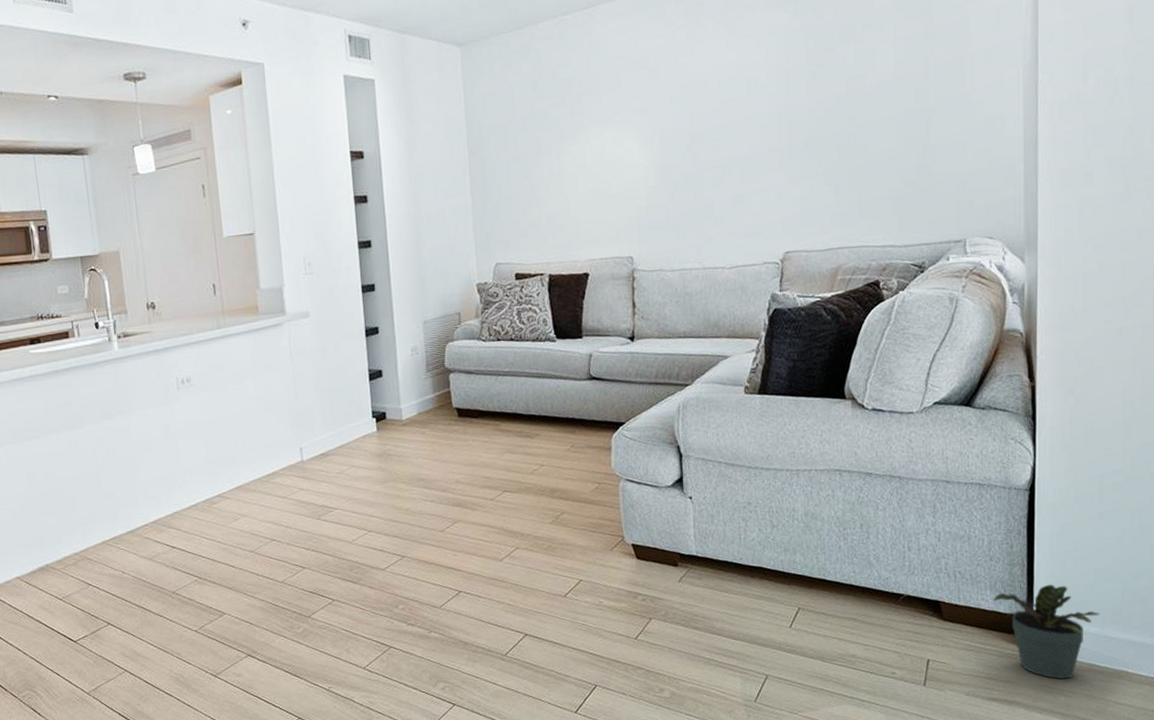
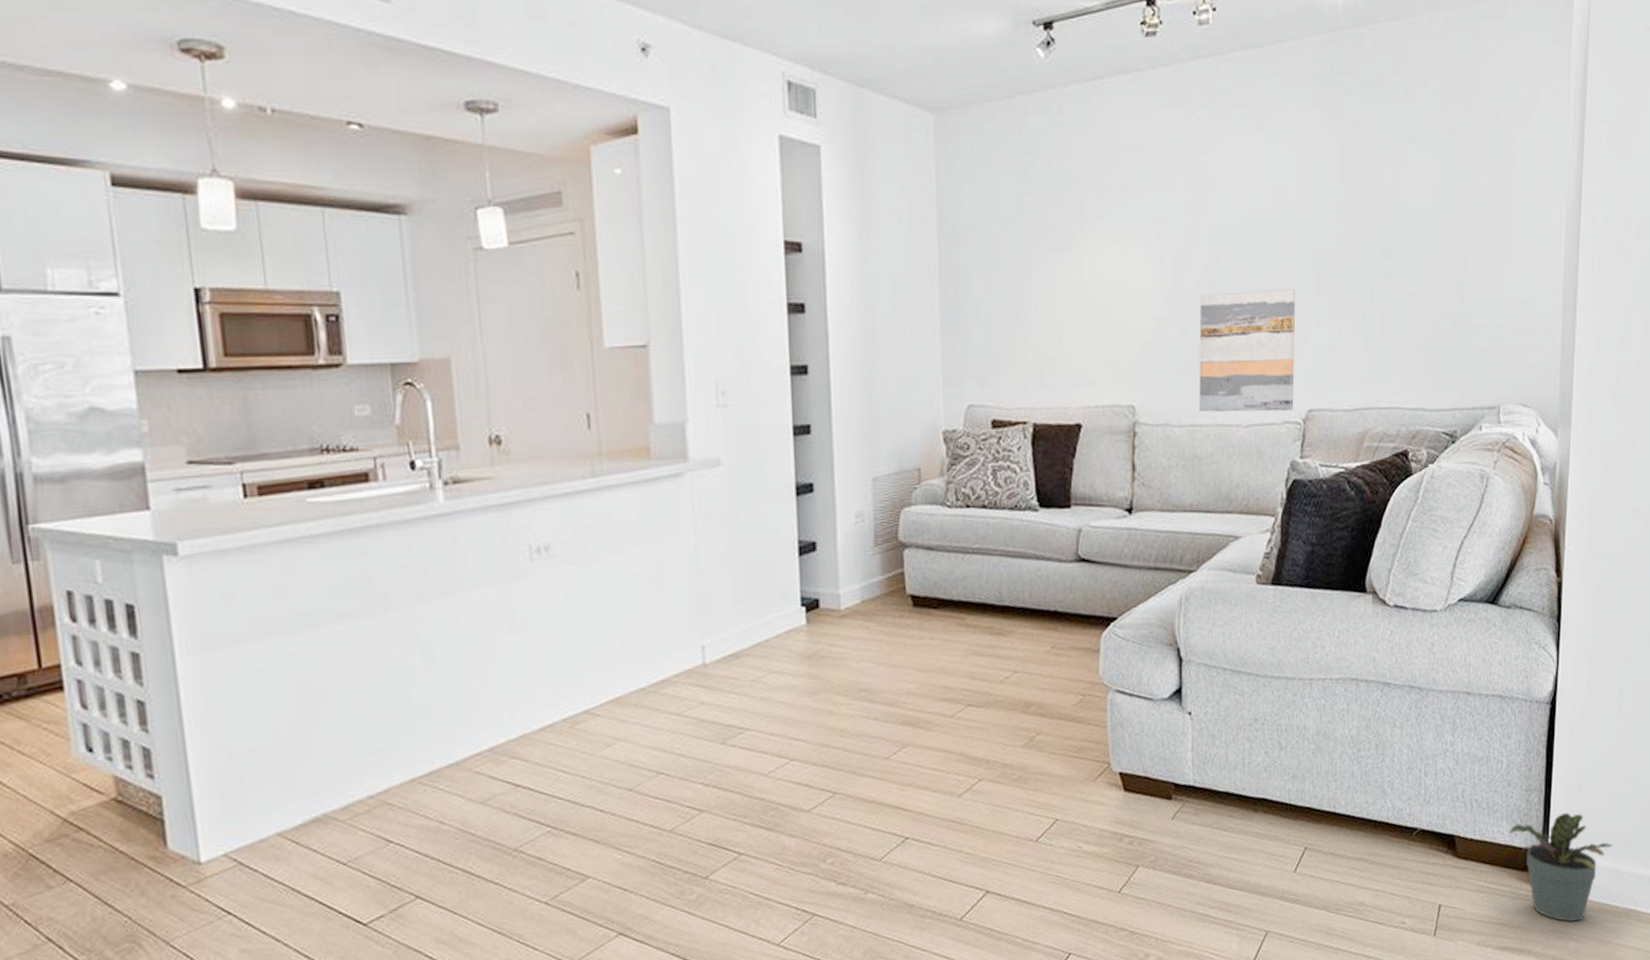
wall art: none [685,156,772,259] -> present [1199,289,1296,413]

